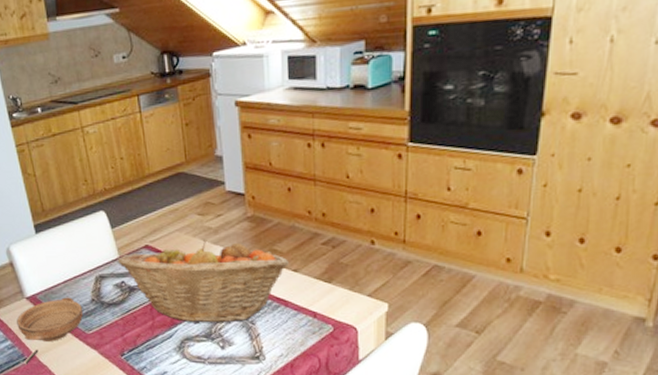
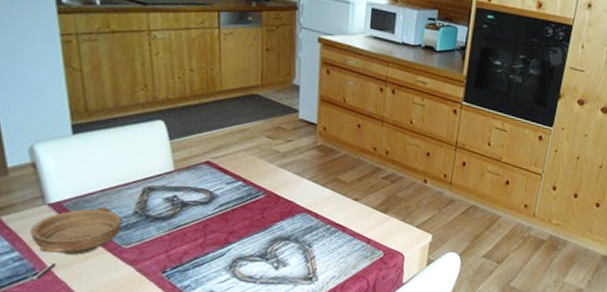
fruit basket: present [117,240,289,323] -> none [171,163,351,244]

